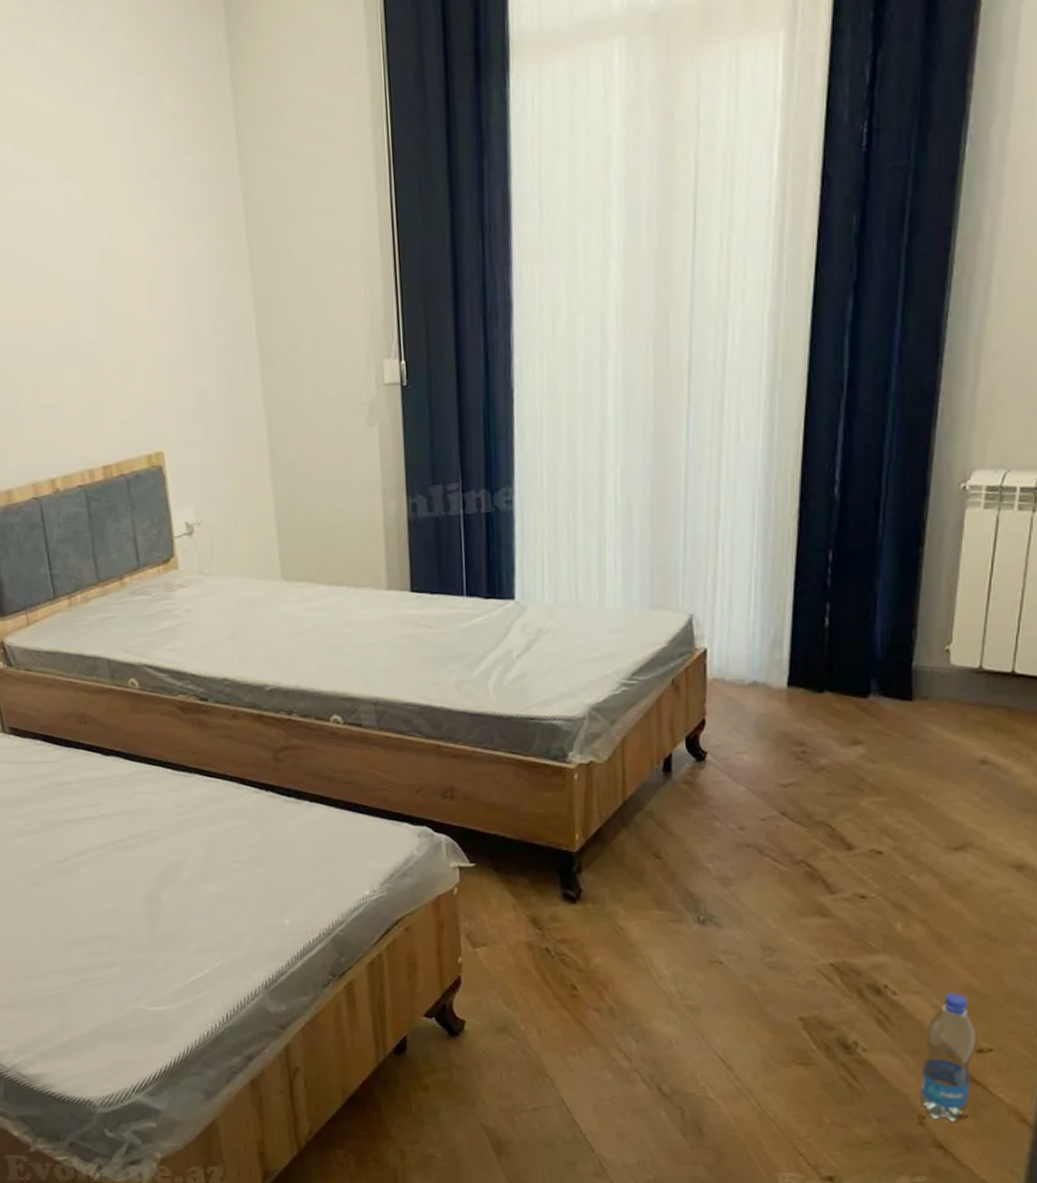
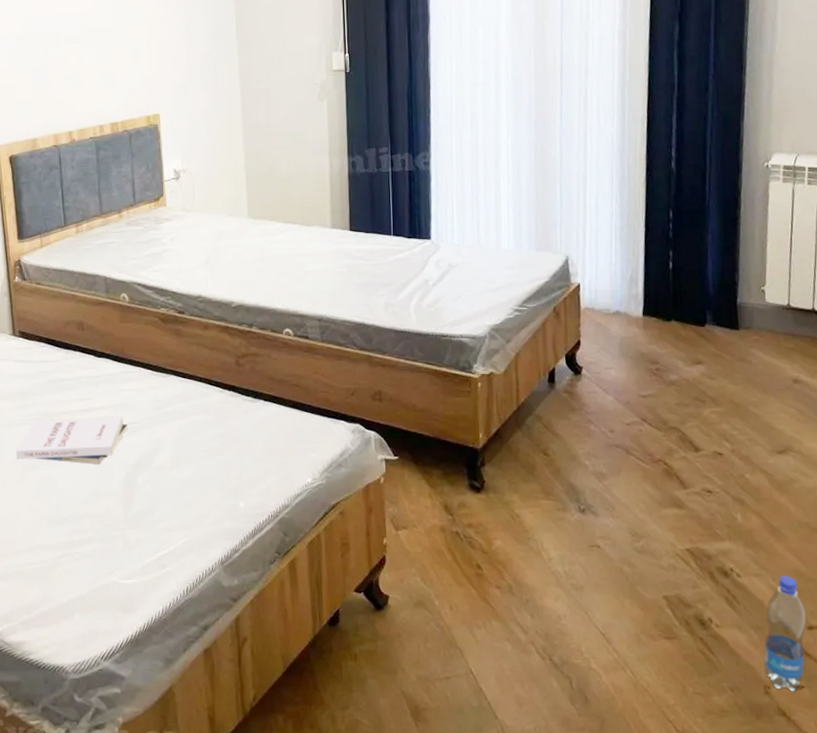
books: none [17,824,148,879] -> present [16,417,129,464]

